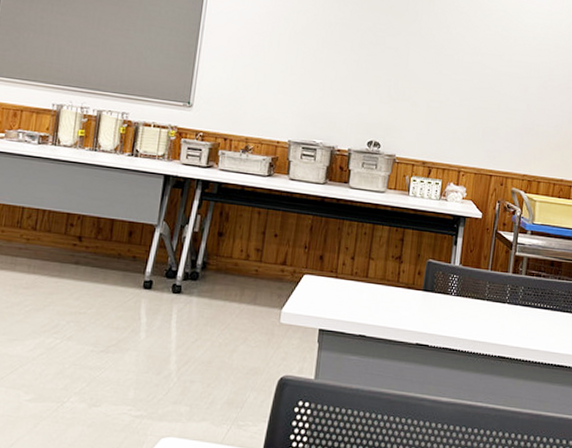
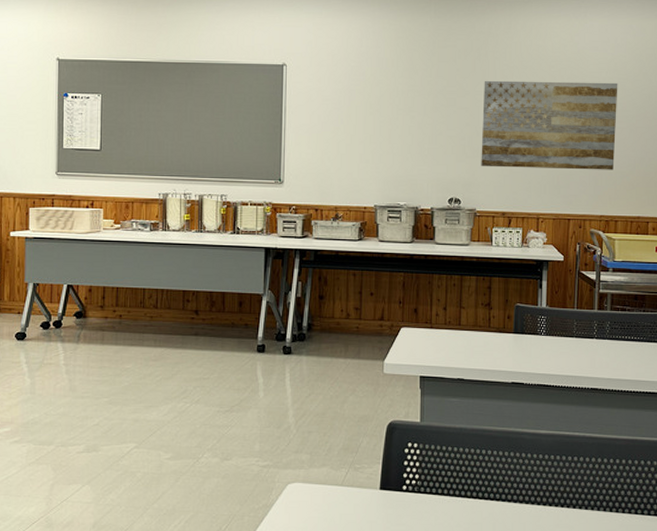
wall art: none [405,21,553,129] -> present [481,80,618,170]

